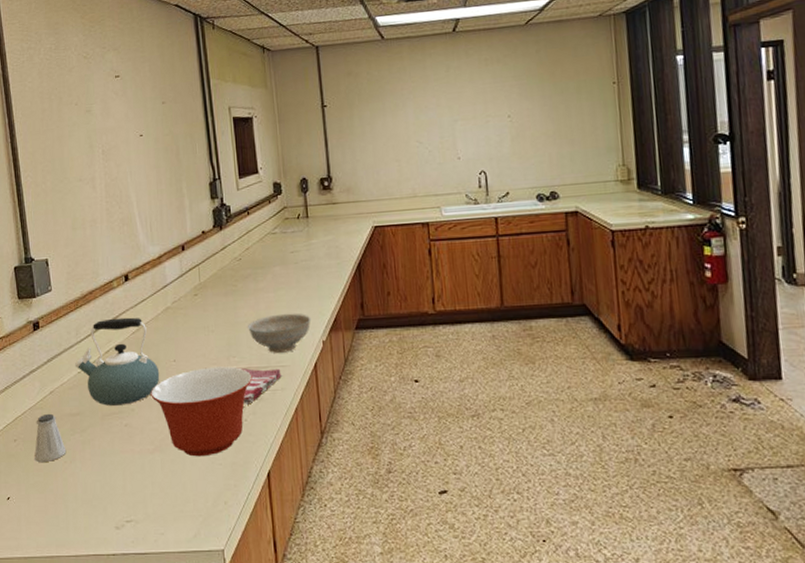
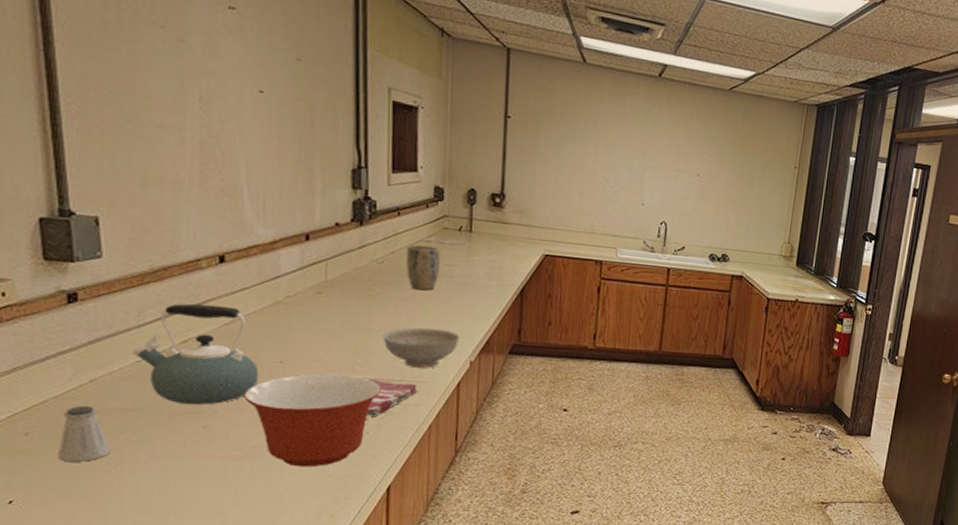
plant pot: none [257,237,286,280] -> present [405,244,440,291]

